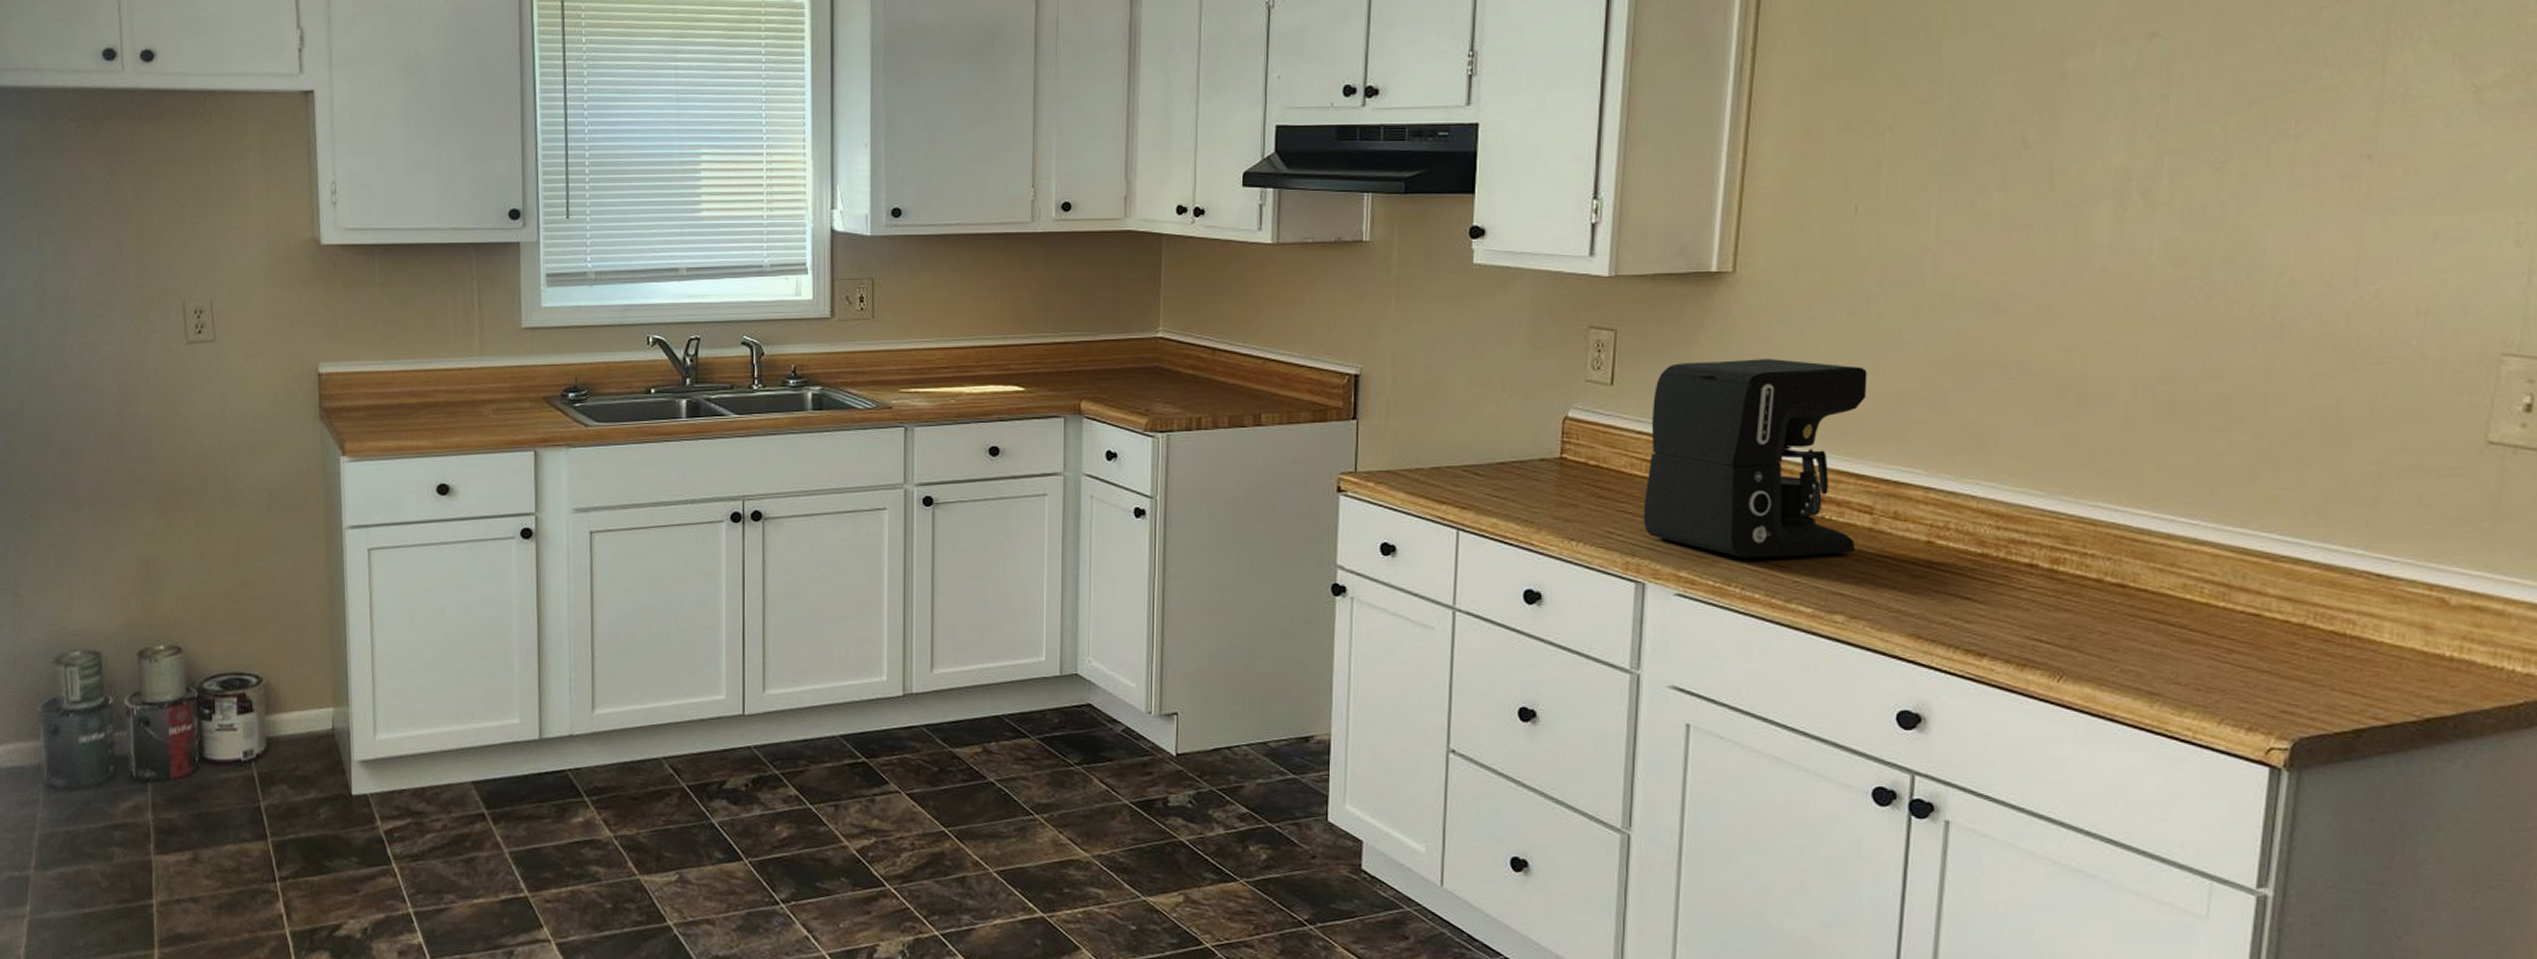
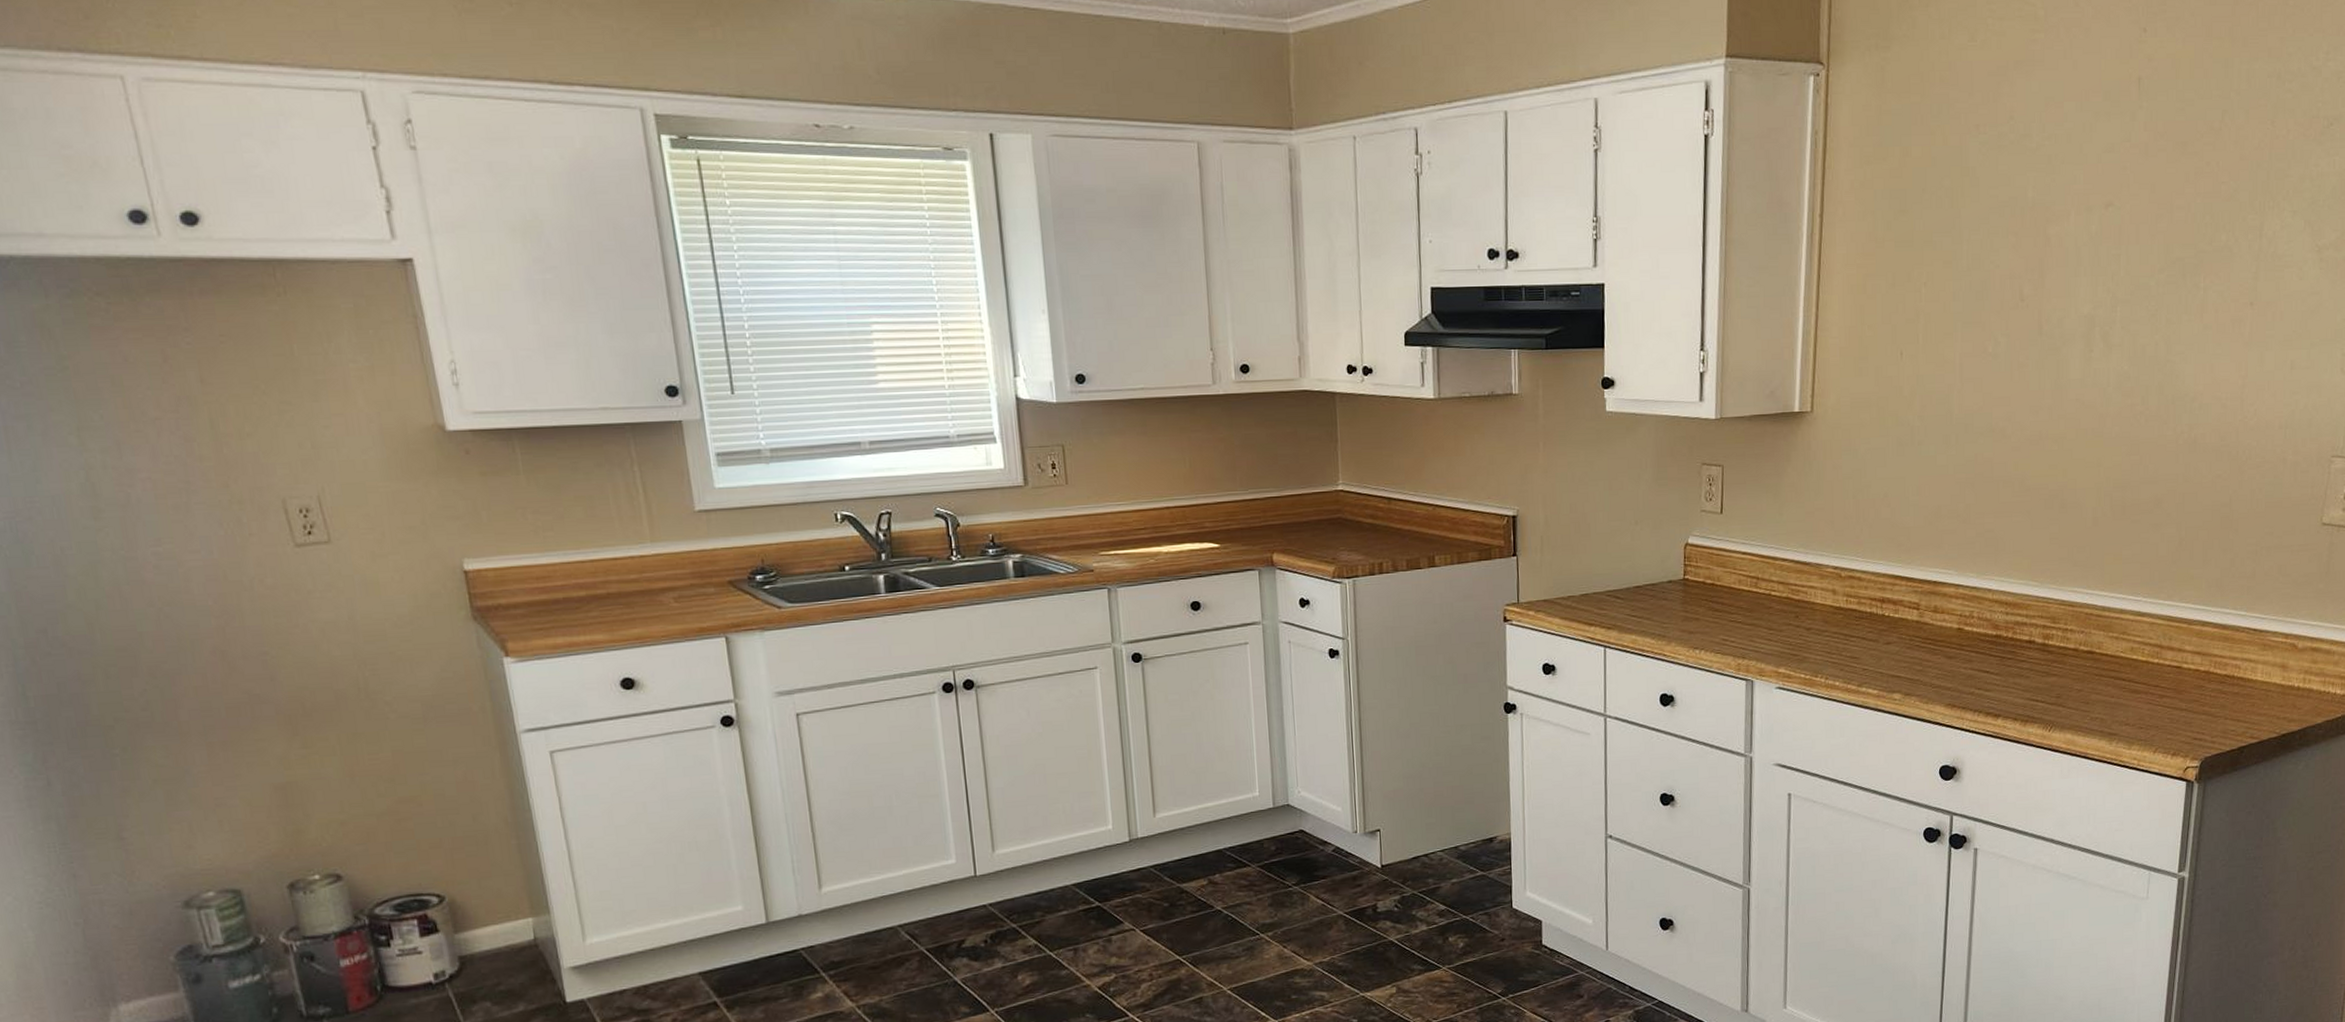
coffee maker: present [1643,359,1867,558] -> none [1749,484,1913,653]

